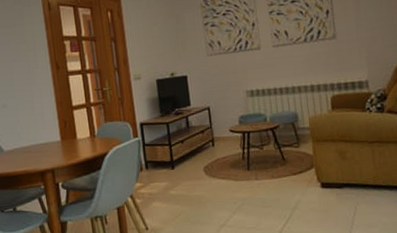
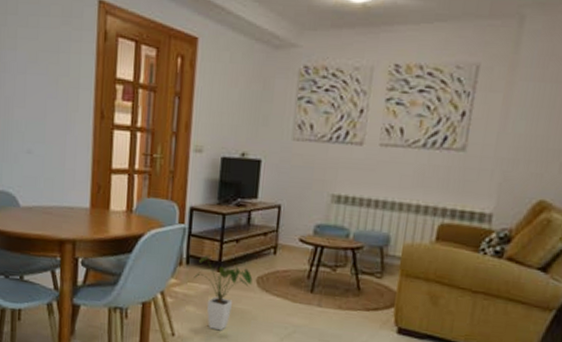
house plant: none [154,157,201,218] -> present [193,254,253,331]

